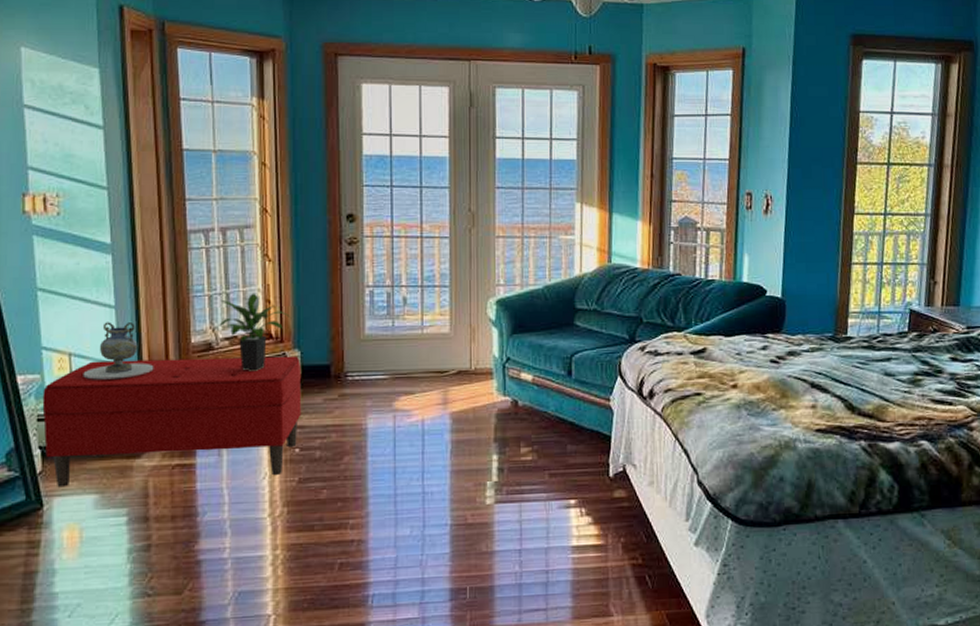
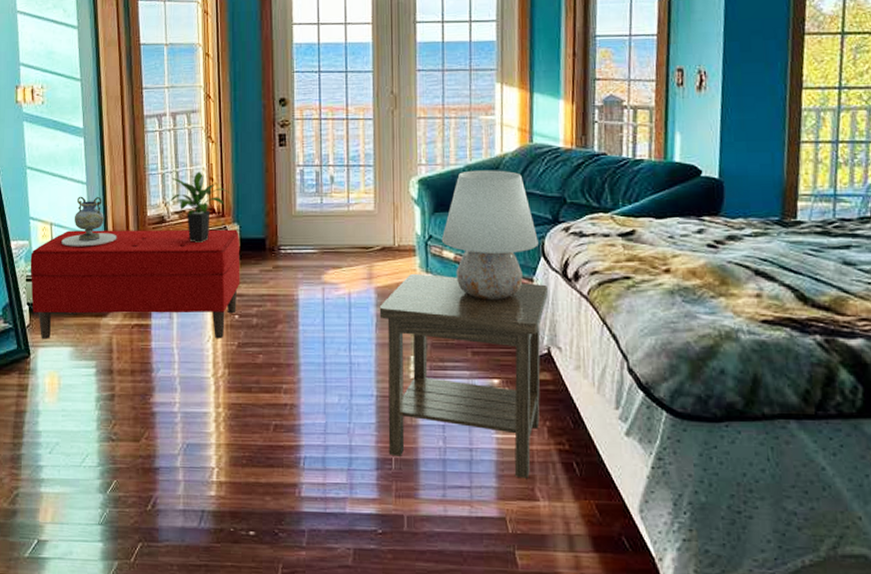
side table: none [454,396,625,596] -> present [379,273,549,479]
table lamp: none [519,290,616,422] -> present [441,170,539,301]

